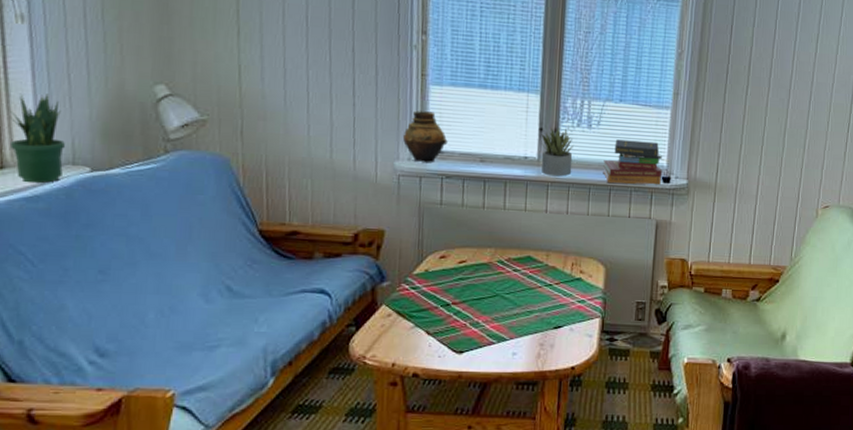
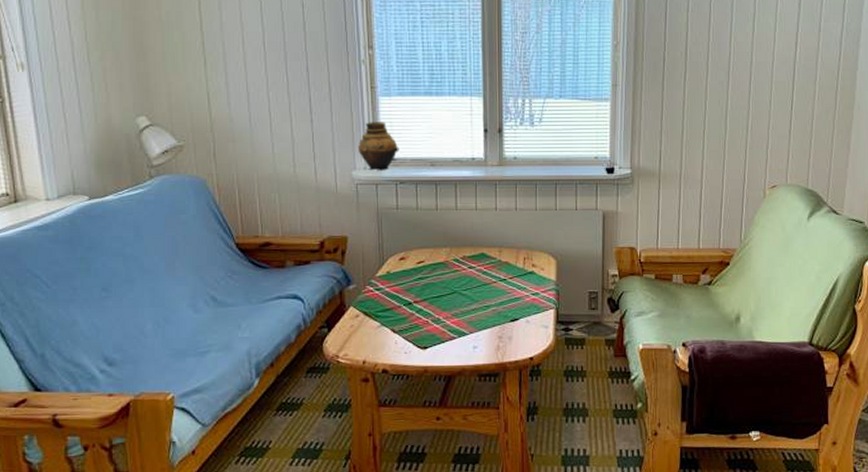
planter: present [9,93,66,183] -> none [19,132,67,212]
succulent plant: present [541,127,573,177] -> none [486,127,518,175]
books: present [603,139,663,185] -> none [548,134,606,178]

